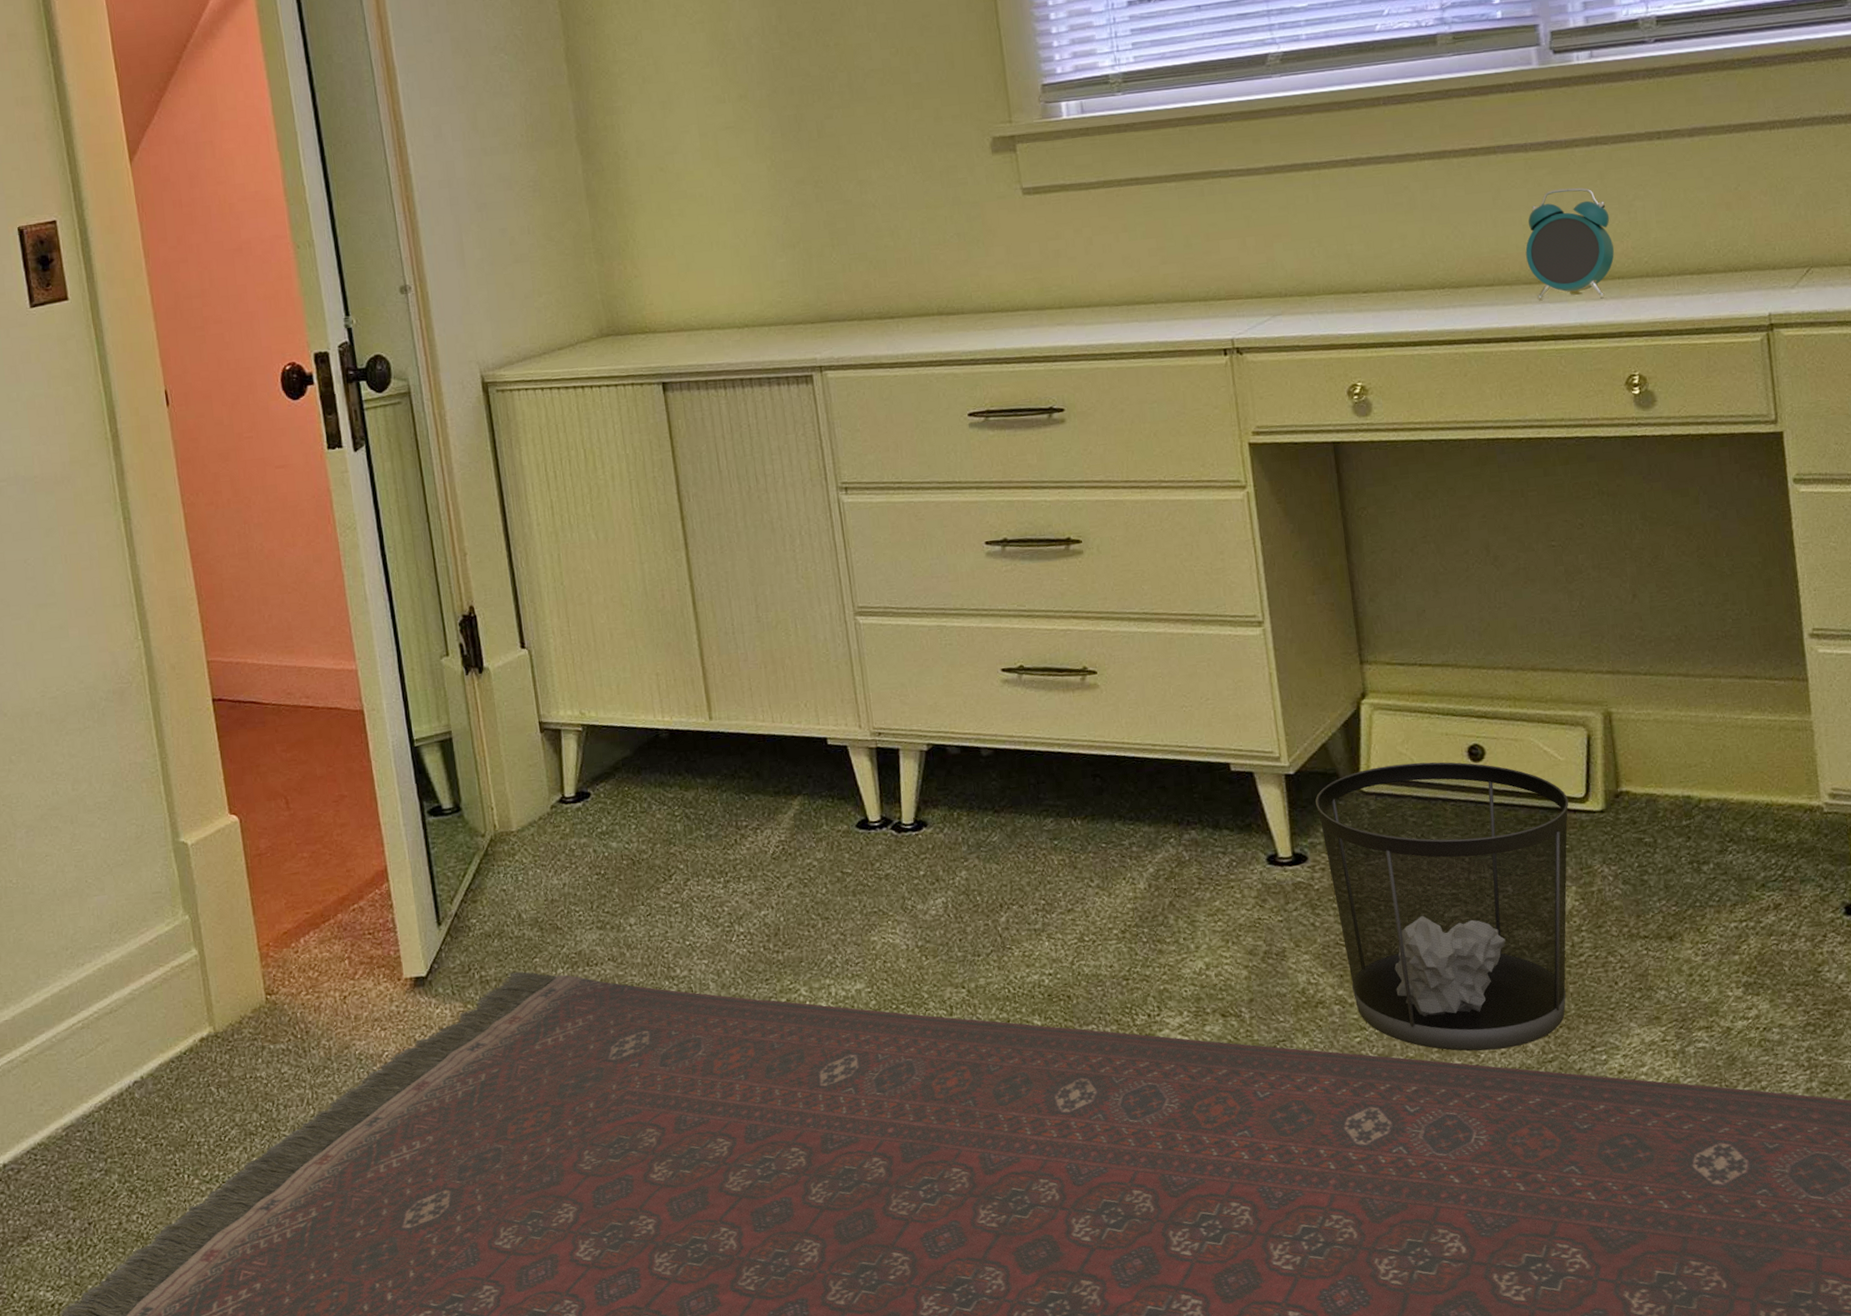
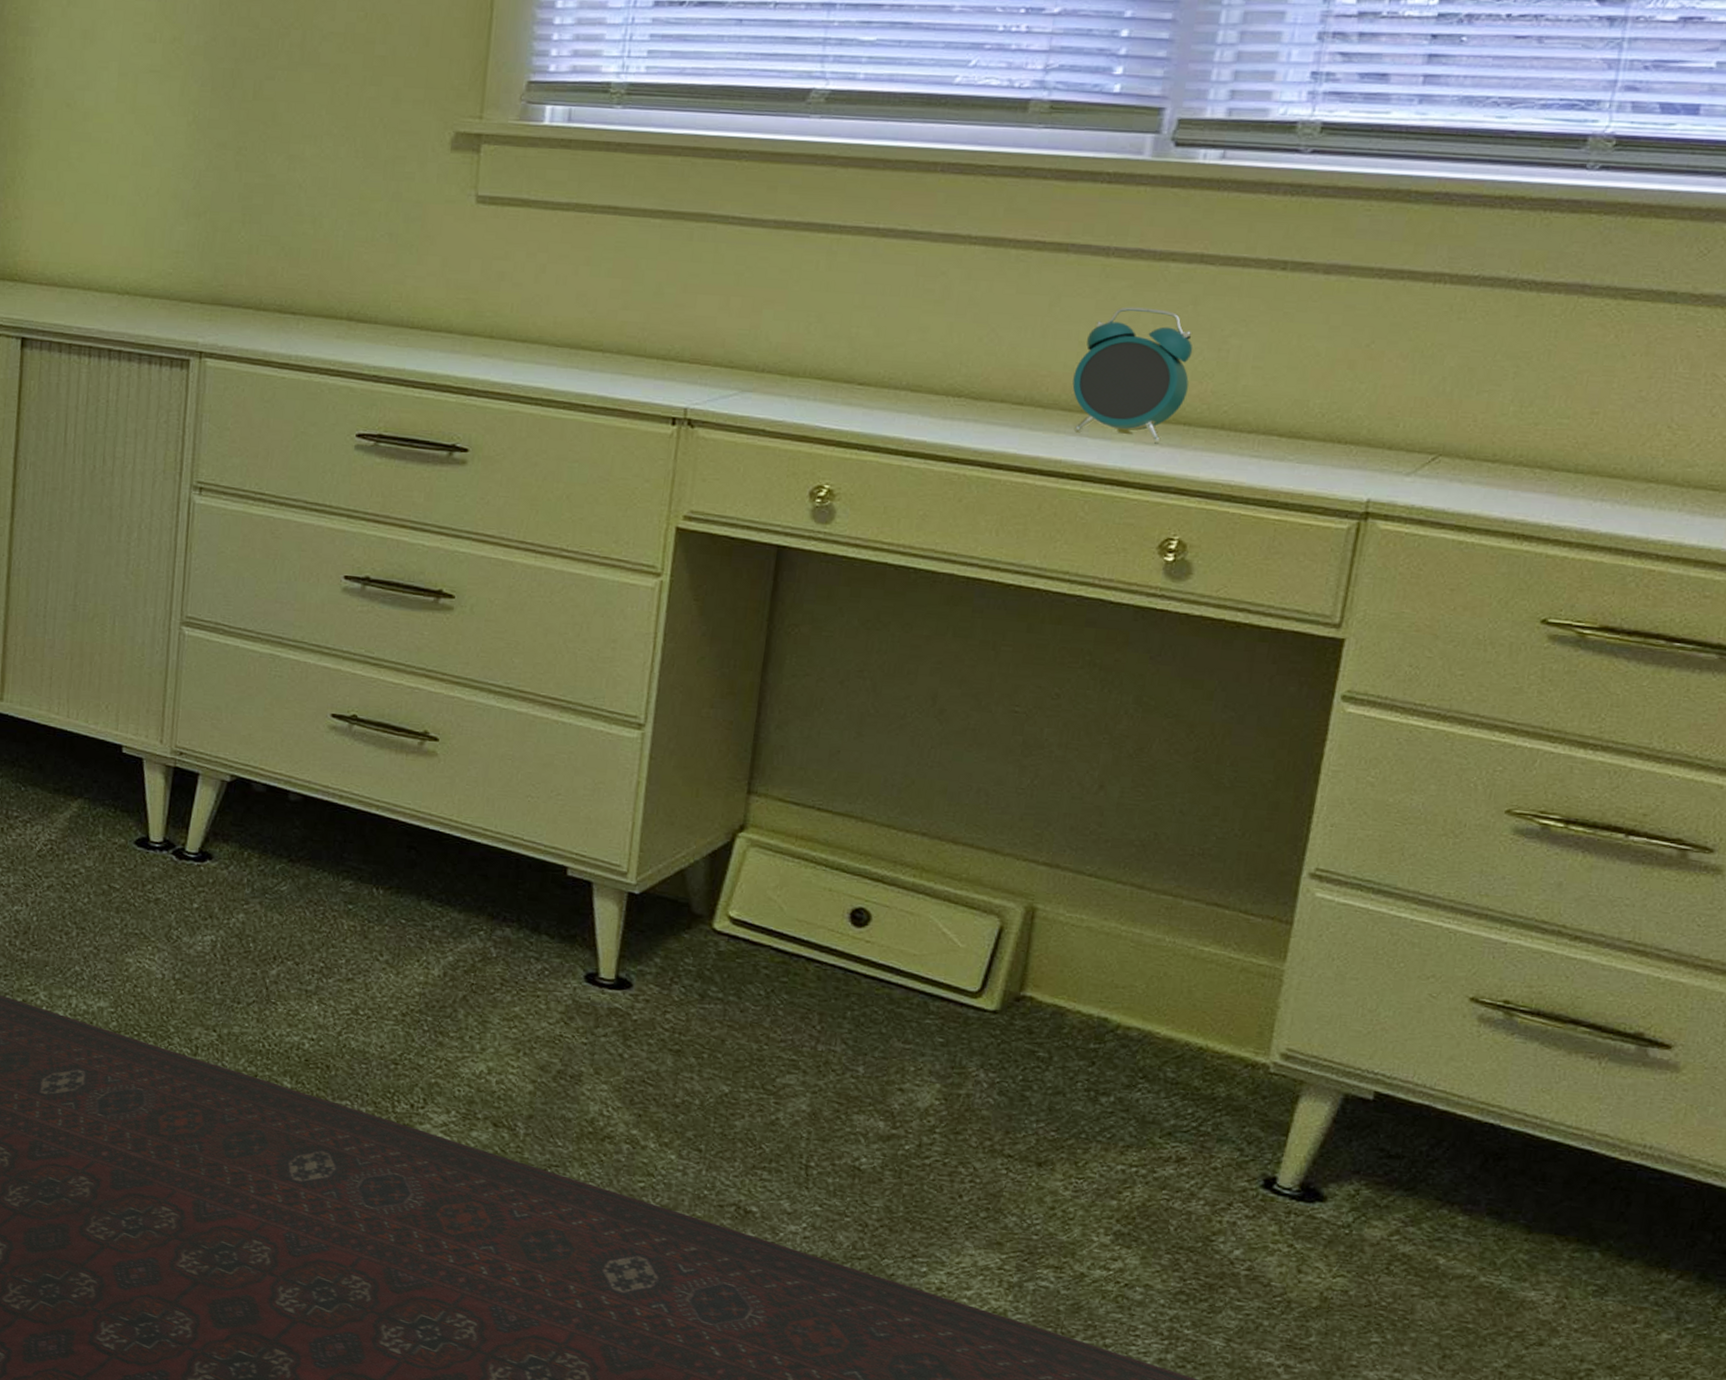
waste bin: present [1315,762,1569,1051] -> none [648,907,958,1235]

